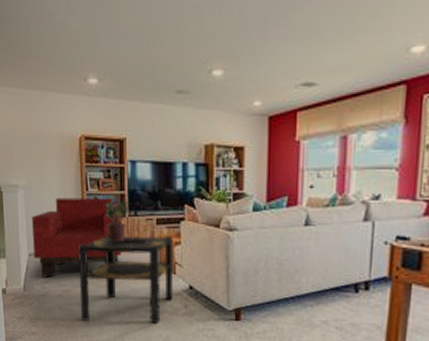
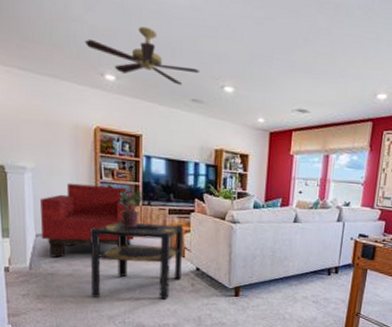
ceiling fan: none [67,19,185,78] -> present [84,26,200,86]

